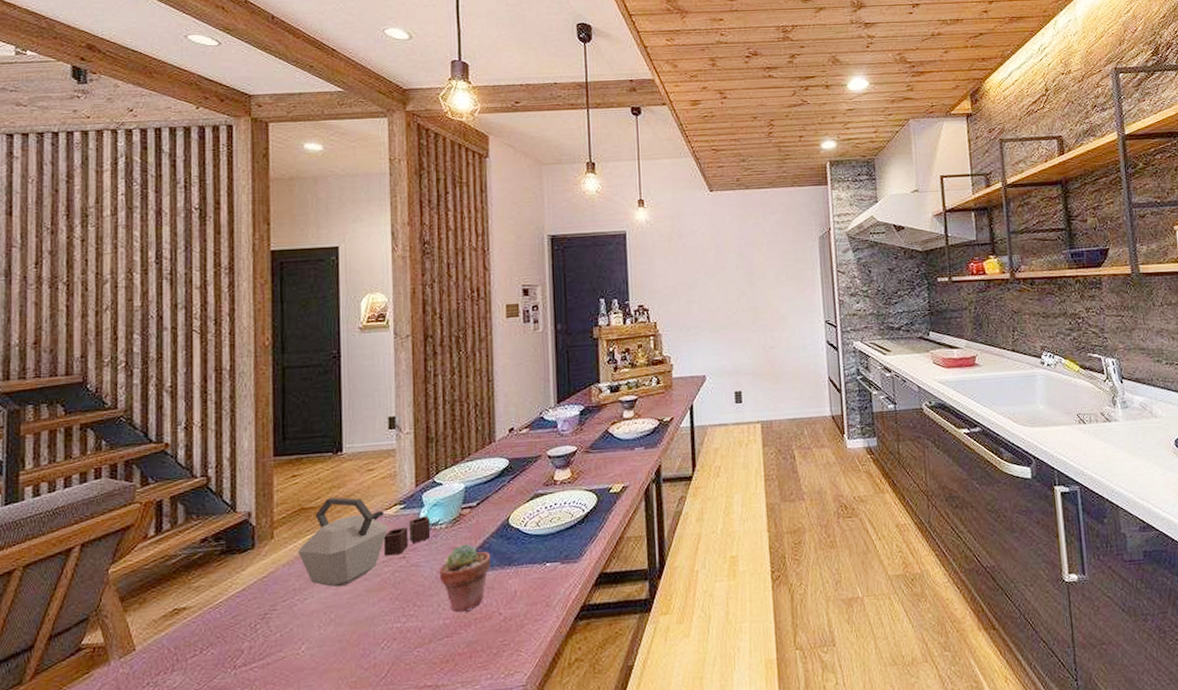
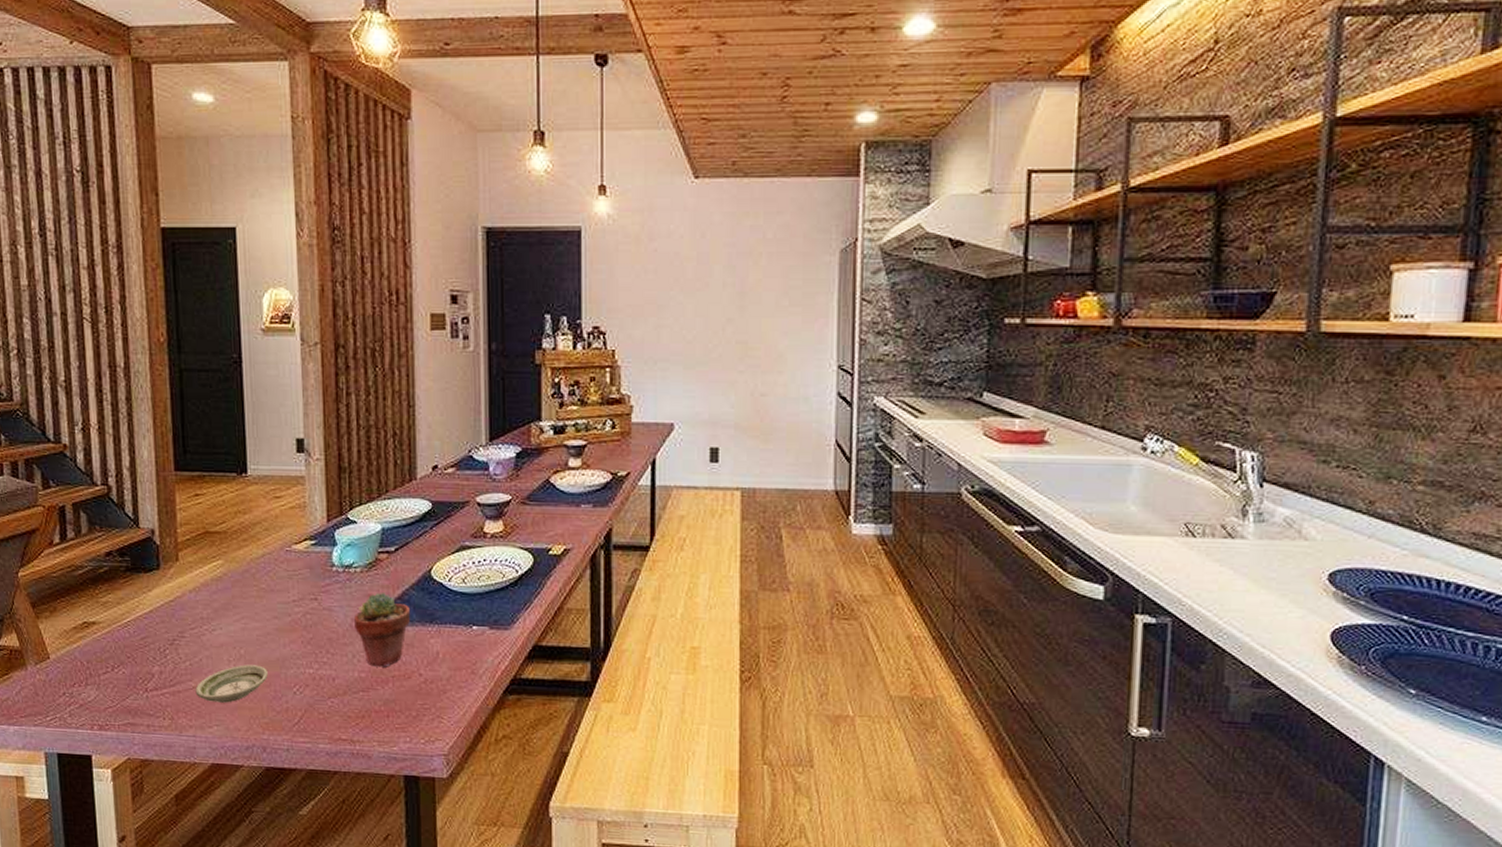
saucer: none [285,627,357,669] -> present [195,664,268,703]
kettle: present [298,497,431,587] -> none [204,523,345,622]

